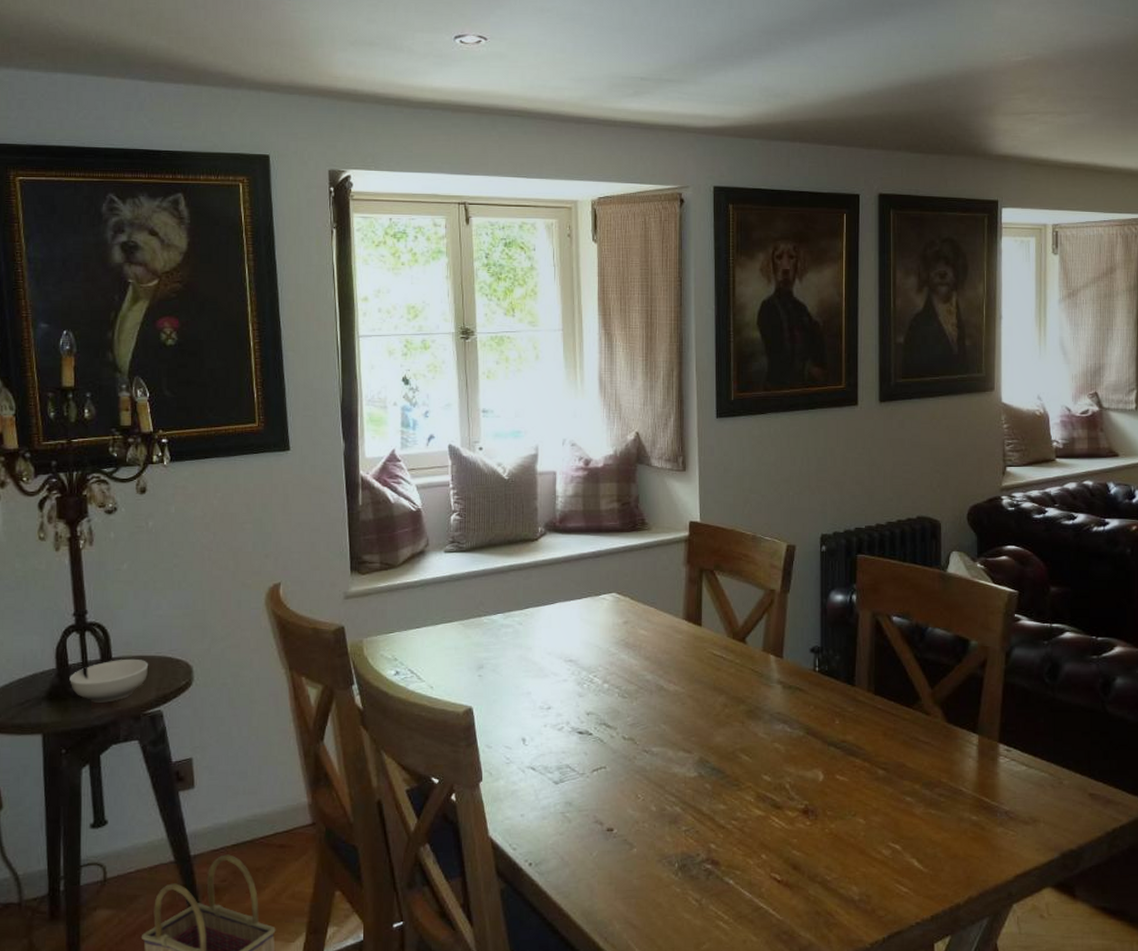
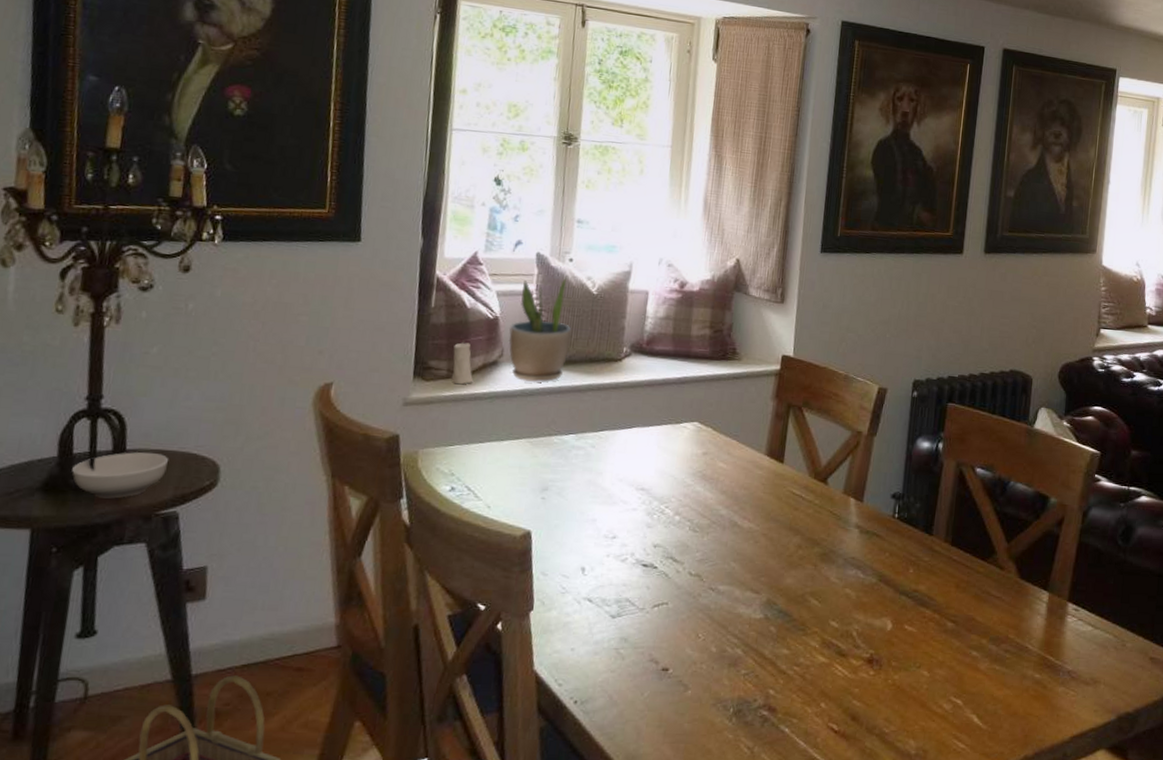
candle: none [383,533,405,575] -> present [451,340,474,385]
potted plant: none [431,464,489,568] -> present [508,276,572,383]

